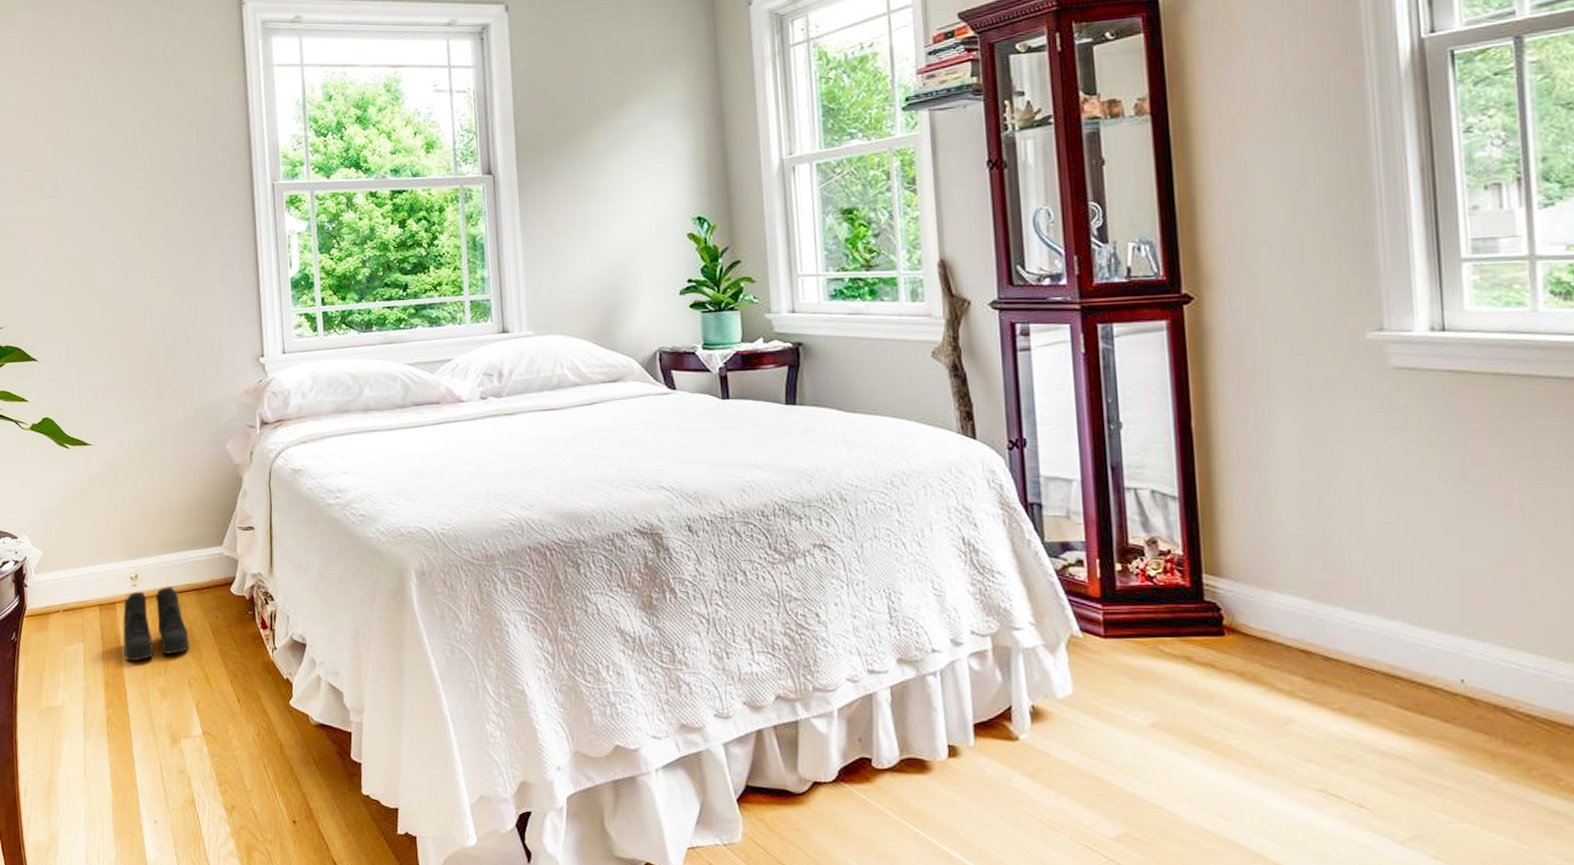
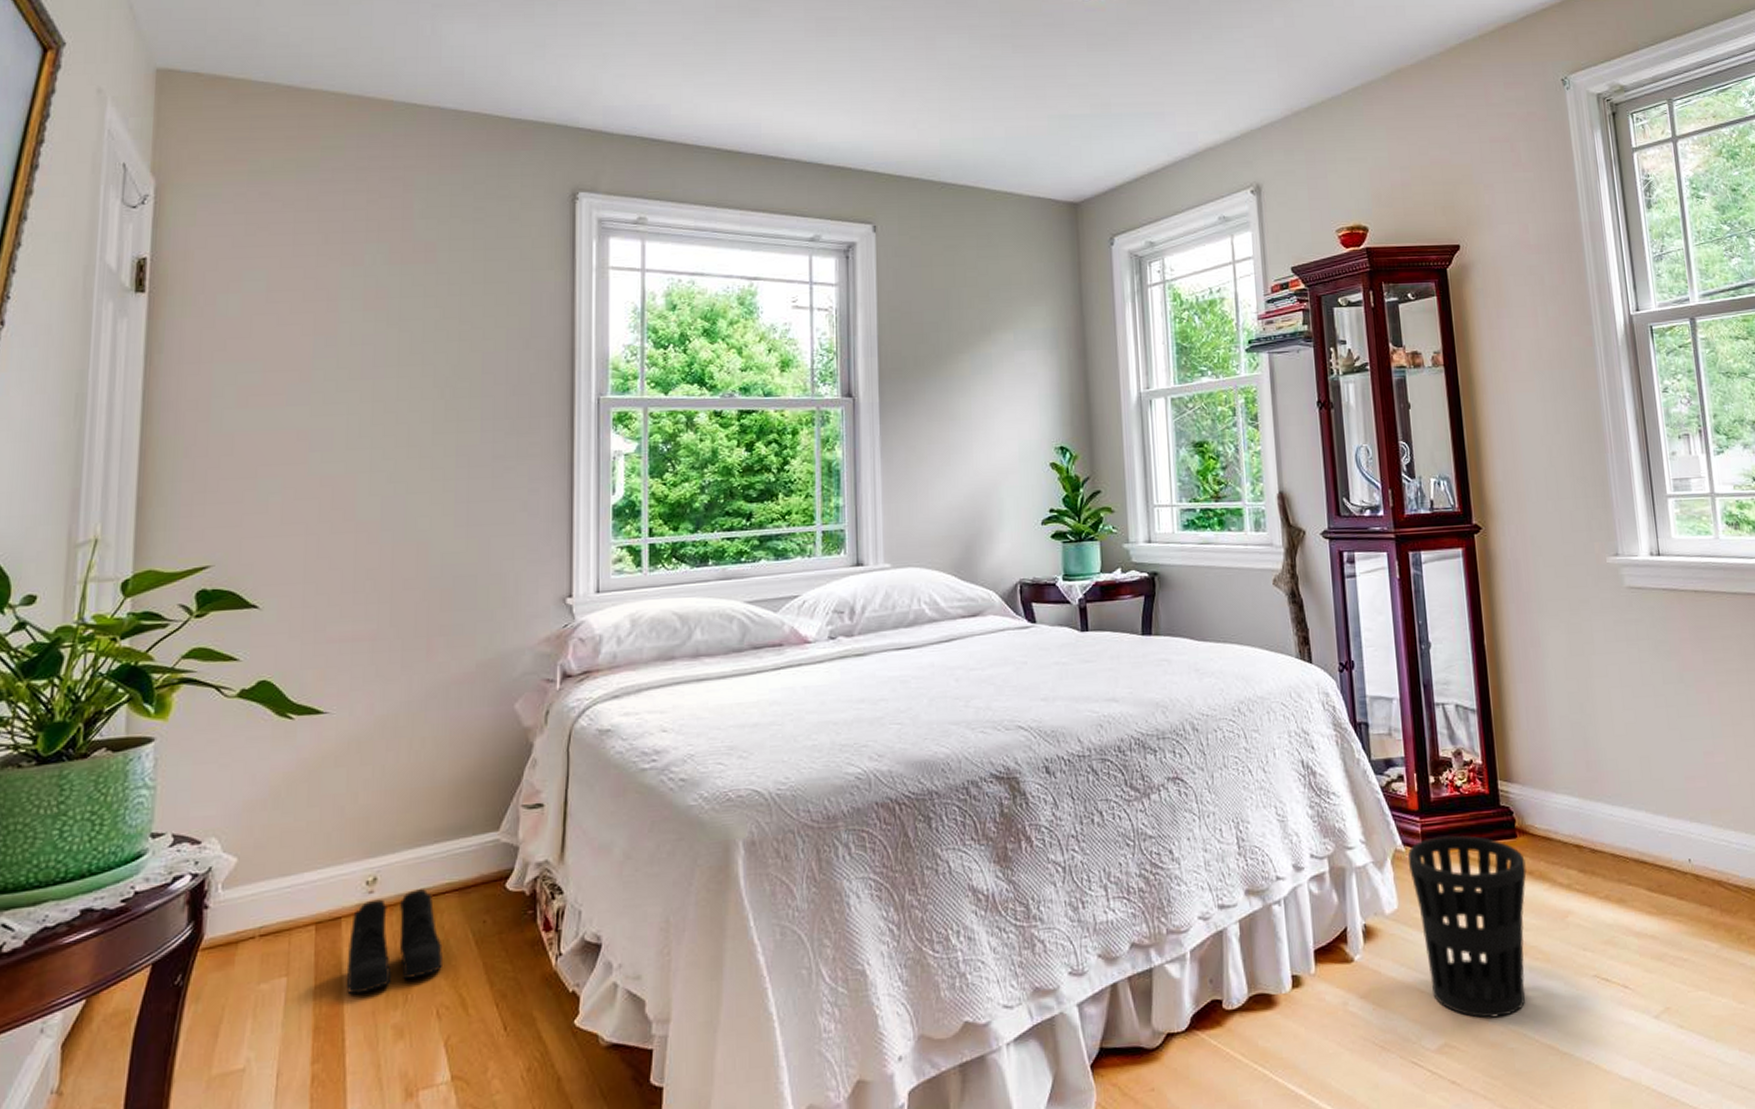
wastebasket: none [1087,626,1235,817] -> present [1408,835,1527,1019]

